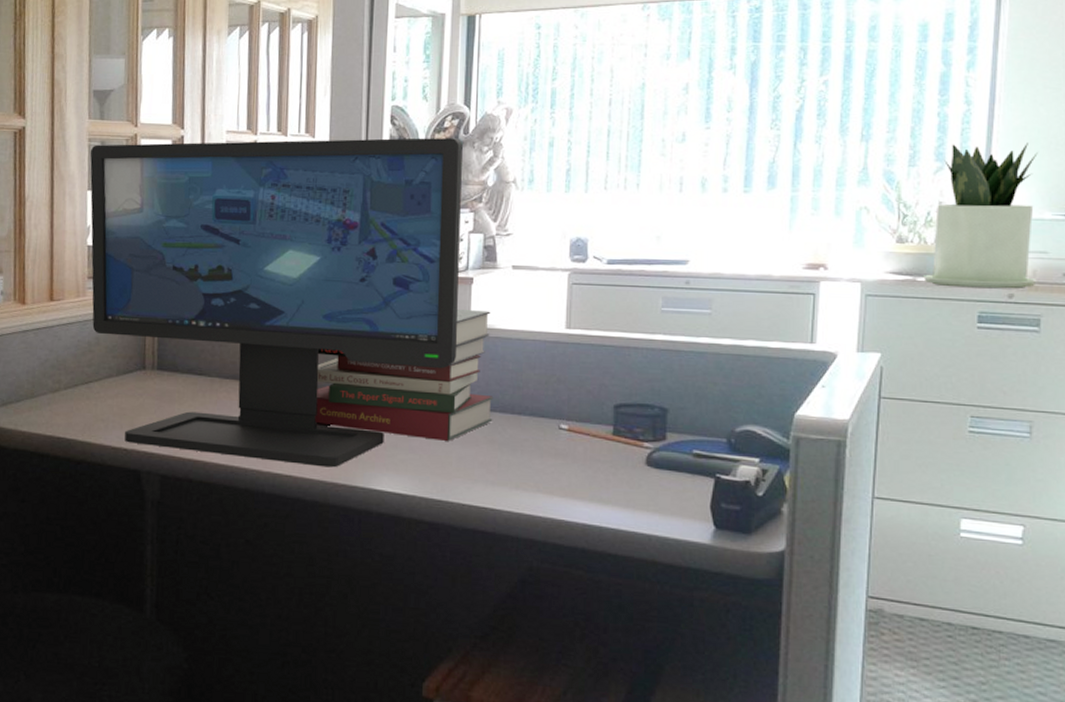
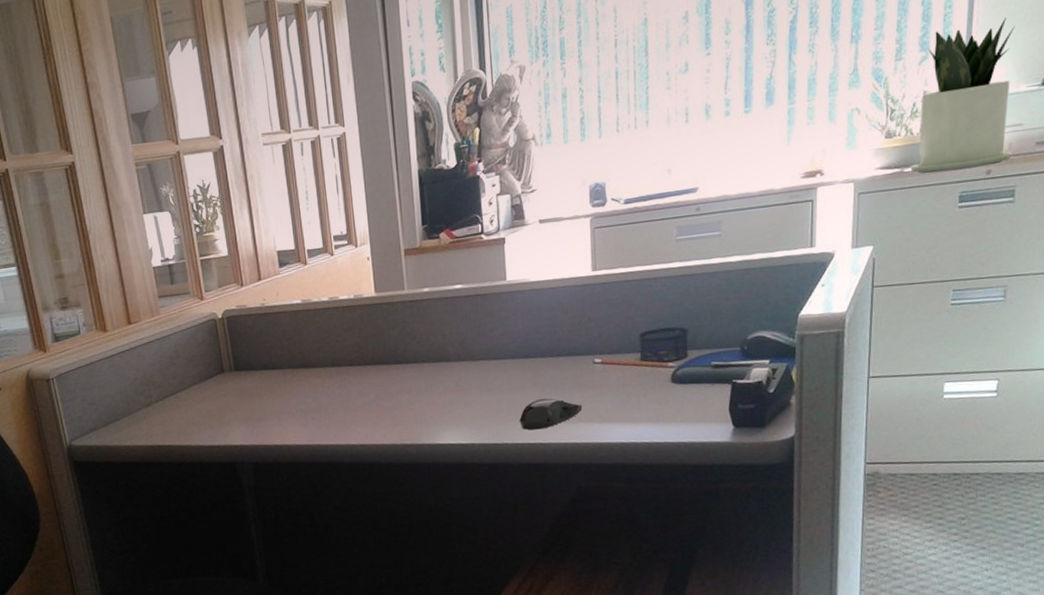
computer monitor: present [90,138,463,468] -> none [138,104,498,440]
books: present [314,308,494,441] -> none [373,266,535,395]
computer mouse: none [469,458,543,493] -> present [519,398,583,431]

